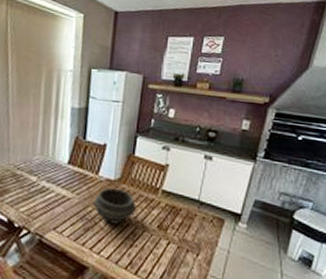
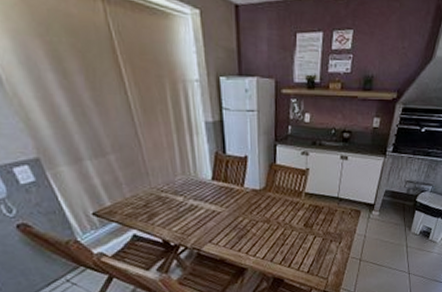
bowl: present [93,187,136,225] -> none [243,196,283,229]

